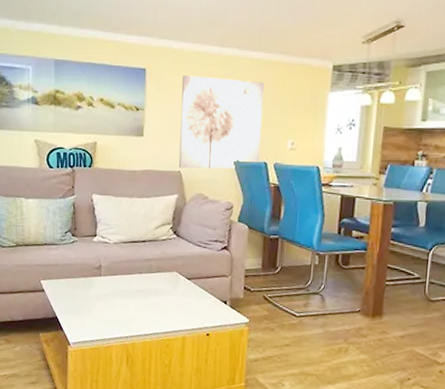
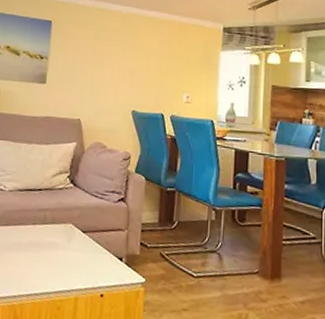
wall art: present [179,76,265,169] -> none [79,29,162,119]

